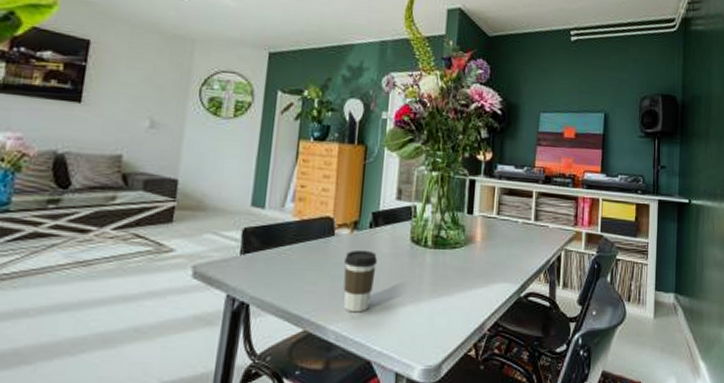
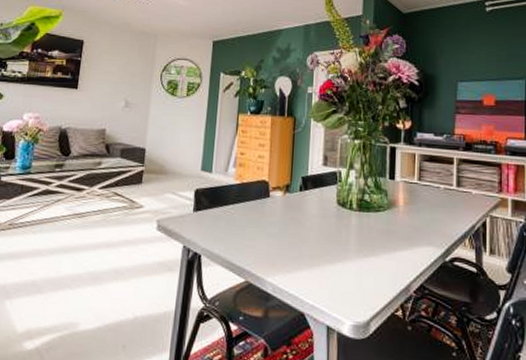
coffee cup: present [343,249,377,313] -> none [278,210,307,268]

